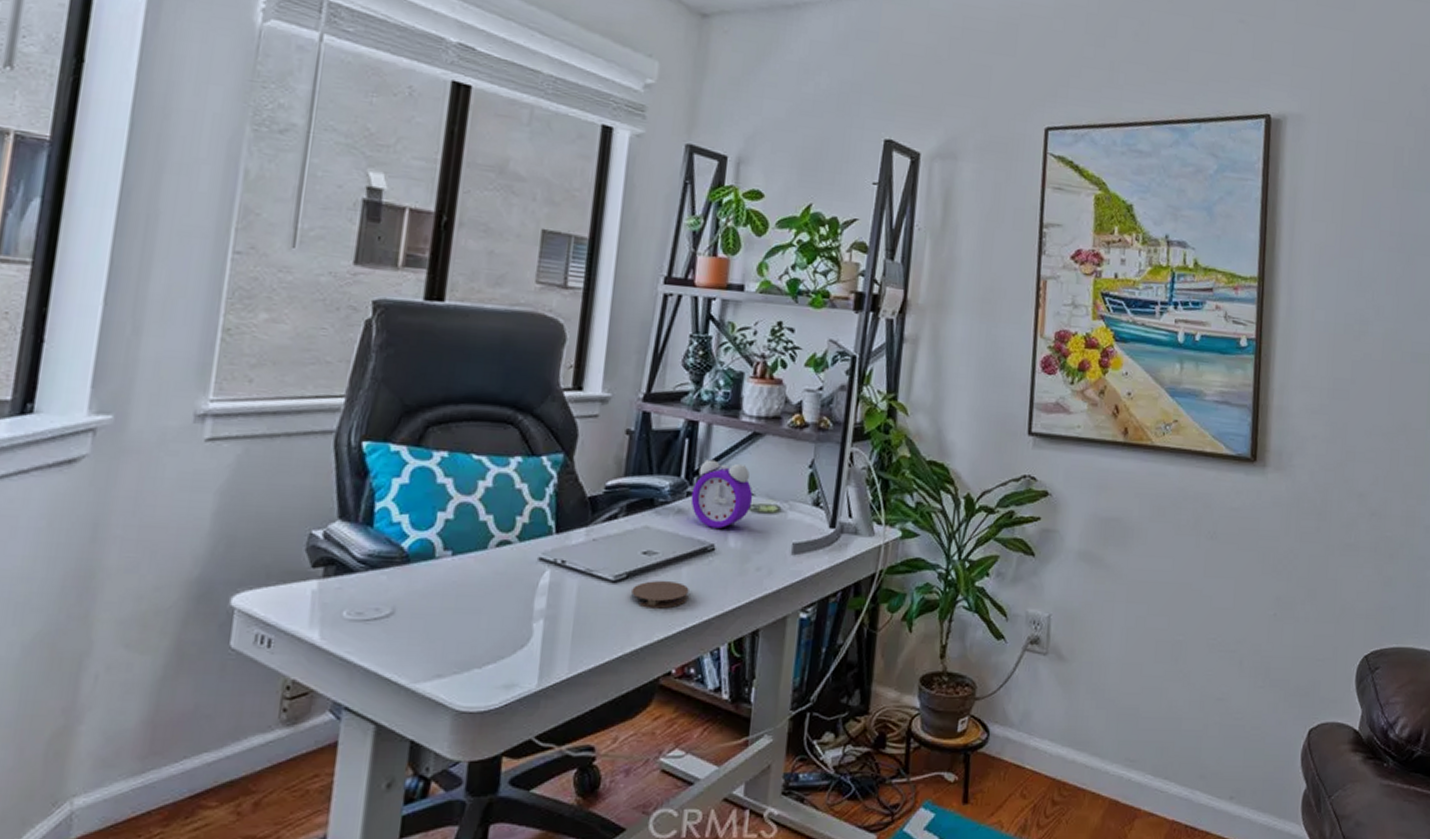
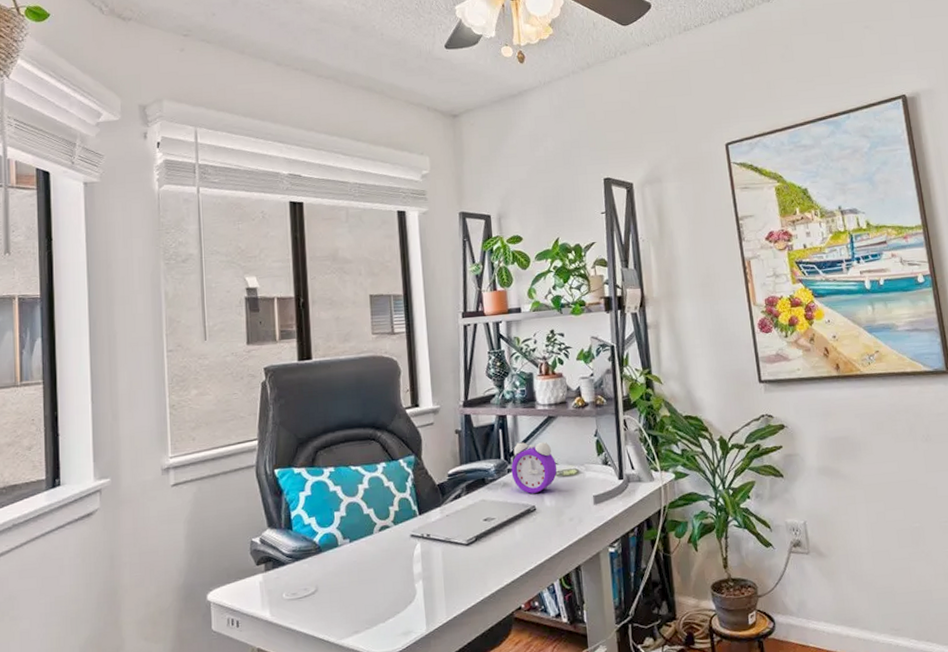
coaster: present [631,581,689,609] -> none [481,538,524,561]

